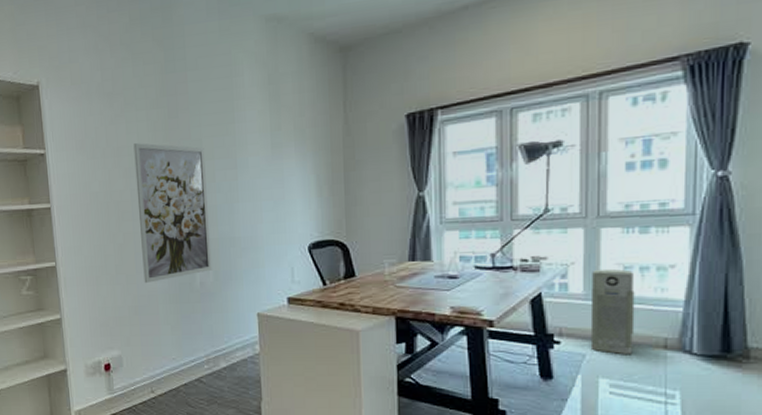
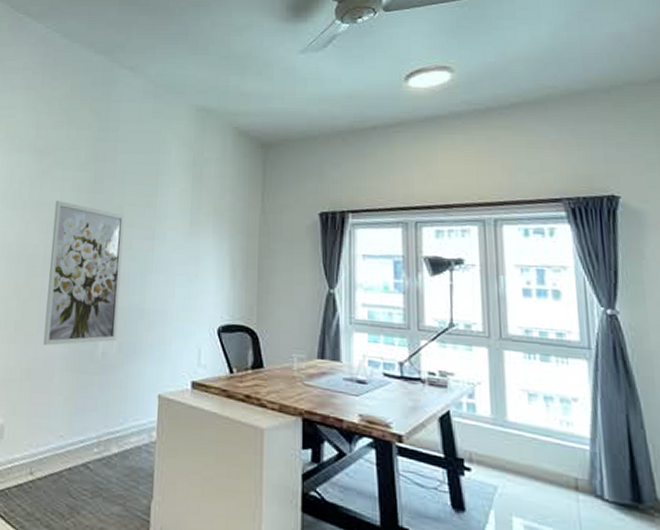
air purifier: present [590,268,635,355] -> none [498,392,545,494]

